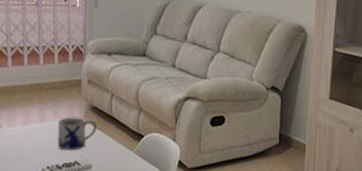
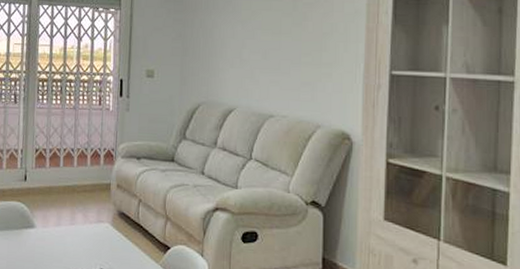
mug: present [57,117,97,150] -> none [85,221,124,257]

